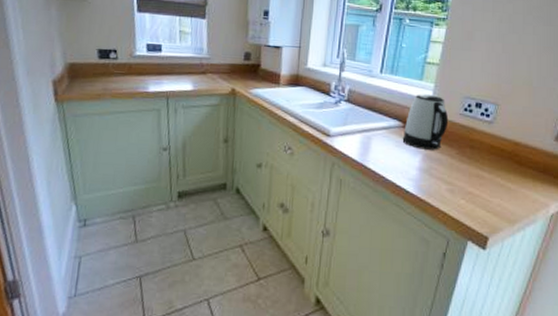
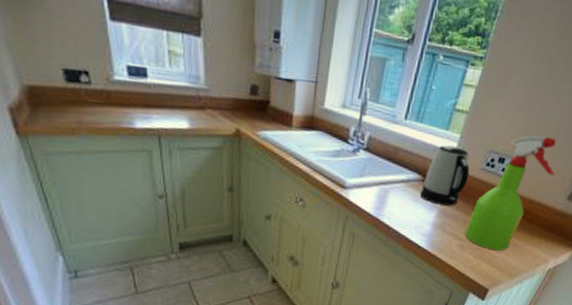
spray bottle: none [453,81,535,195] -> present [464,135,556,251]

